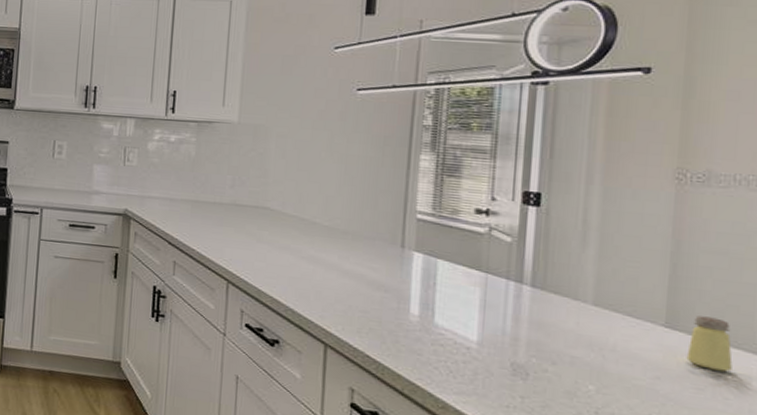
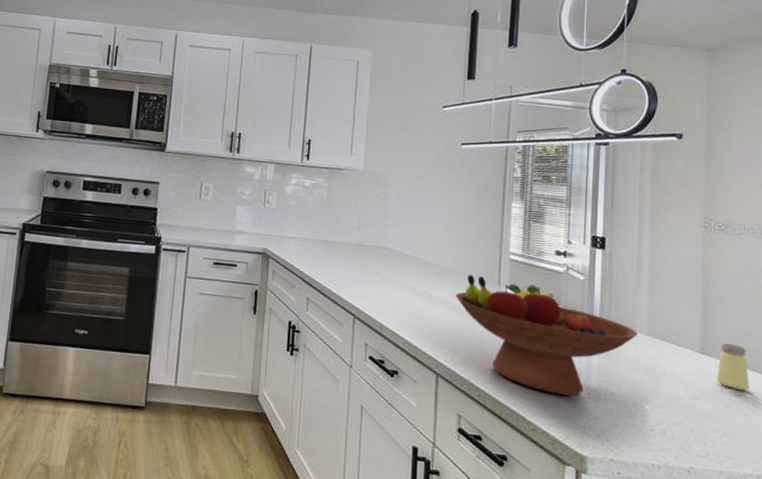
fruit bowl: none [348,236,581,372] -> present [455,275,638,396]

